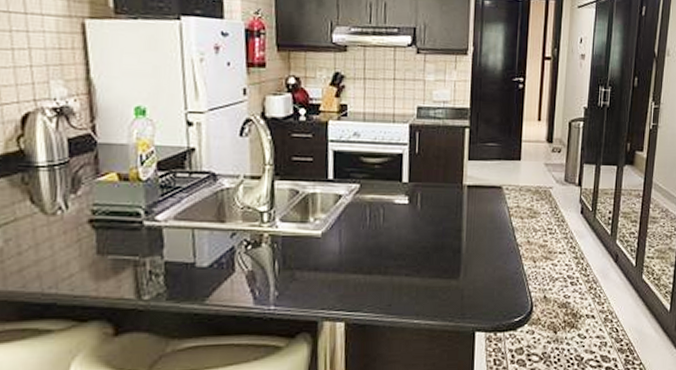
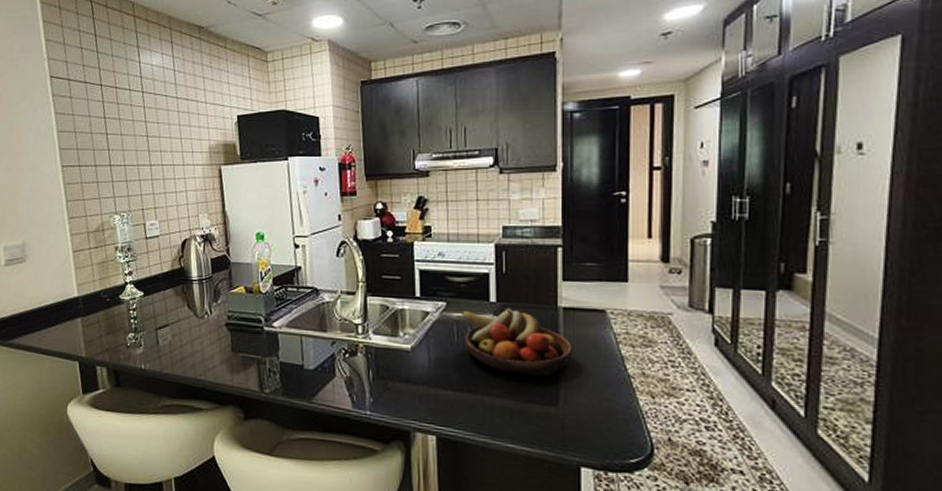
fruit bowl: none [375,187,475,252] -> present [462,307,574,377]

